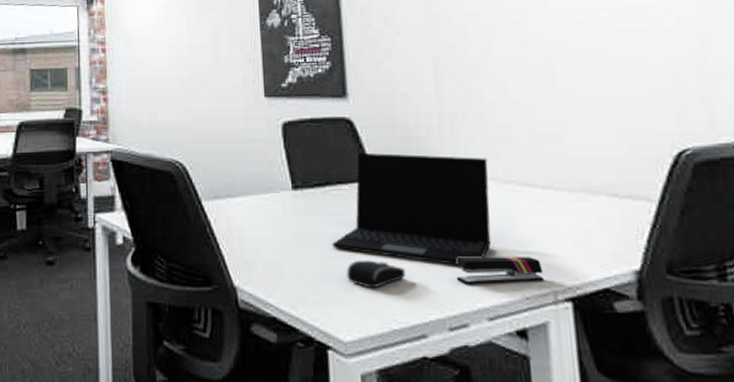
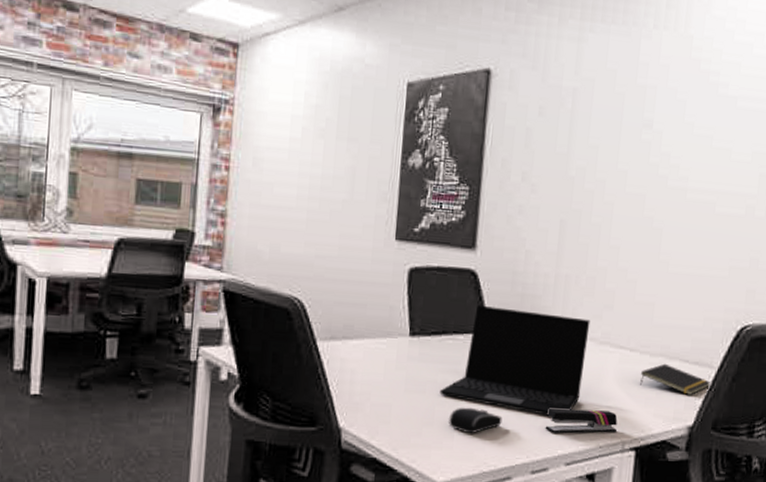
notepad: none [561,199,652,234] -> present [640,363,710,395]

